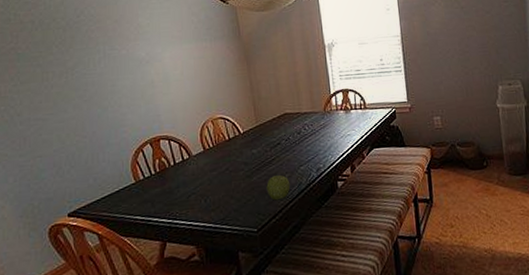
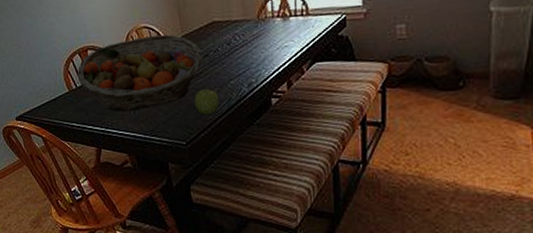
fruit basket: none [146,124,276,201] -> present [77,34,203,112]

